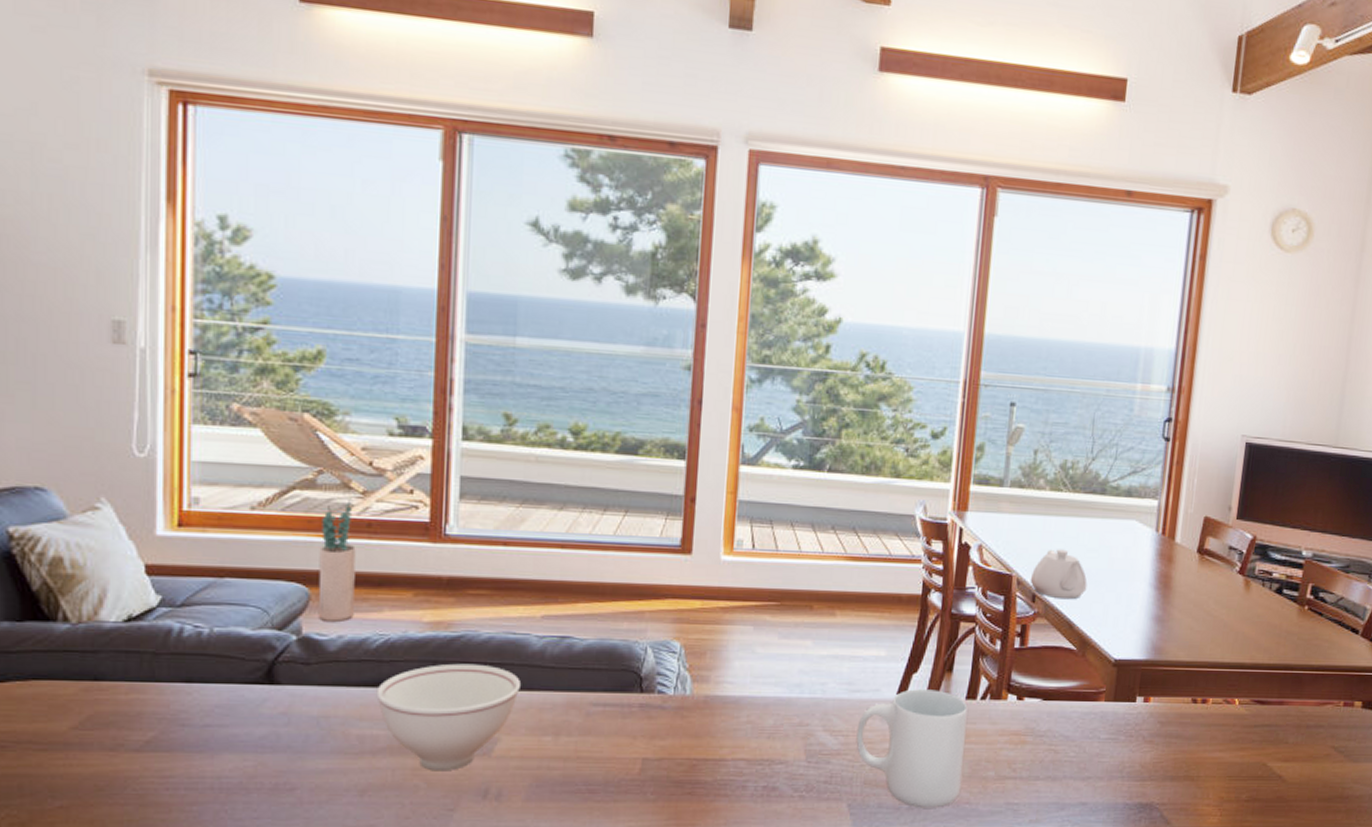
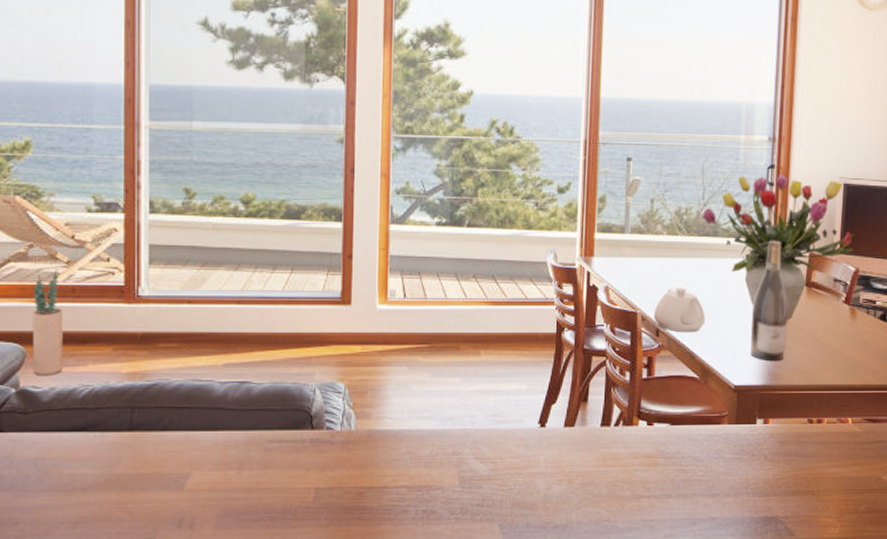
bowl: present [376,663,522,770] -> none [84,408,208,503]
cup: present [856,689,969,808] -> none [504,418,604,526]
flower arrangement: none [1089,429,1254,589] -> present [702,174,855,320]
wine bottle: none [1134,501,1178,634] -> present [750,240,789,360]

